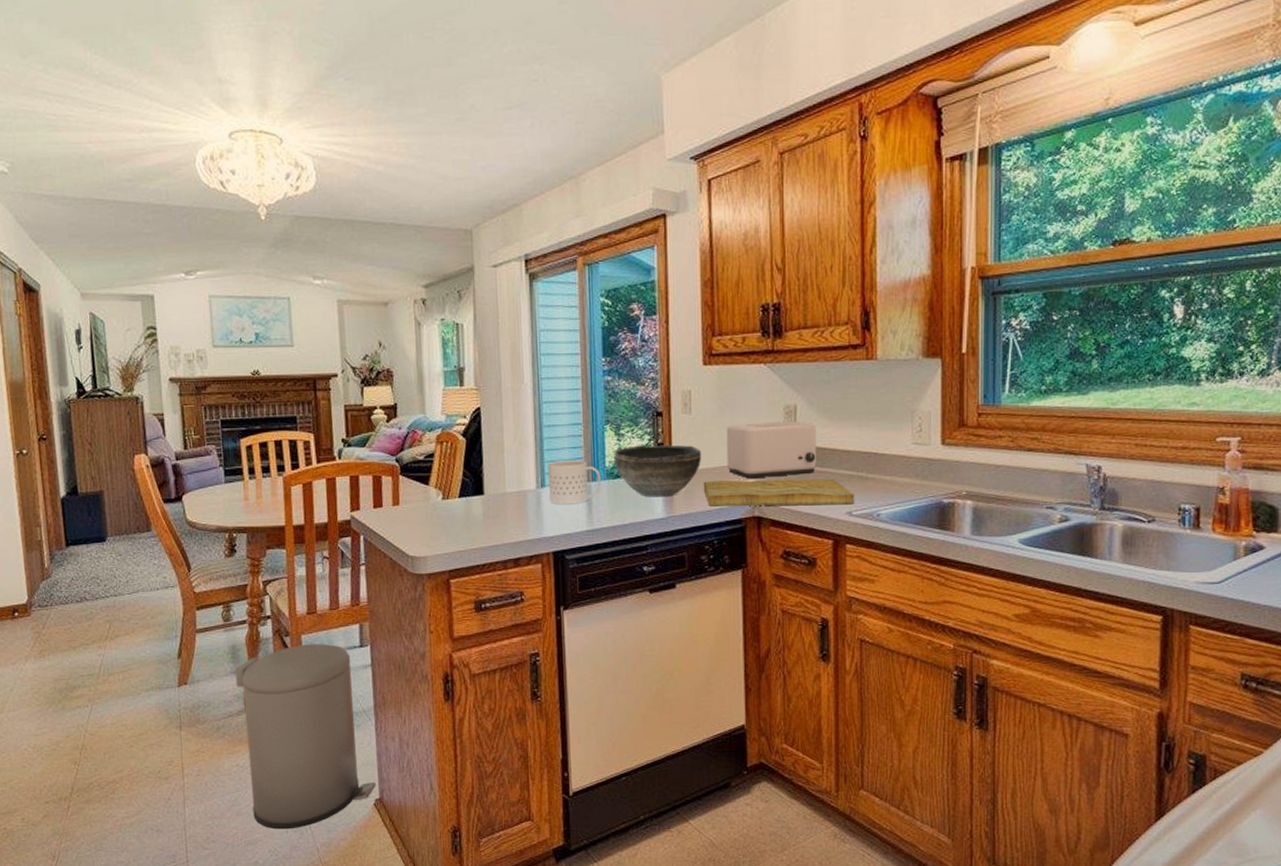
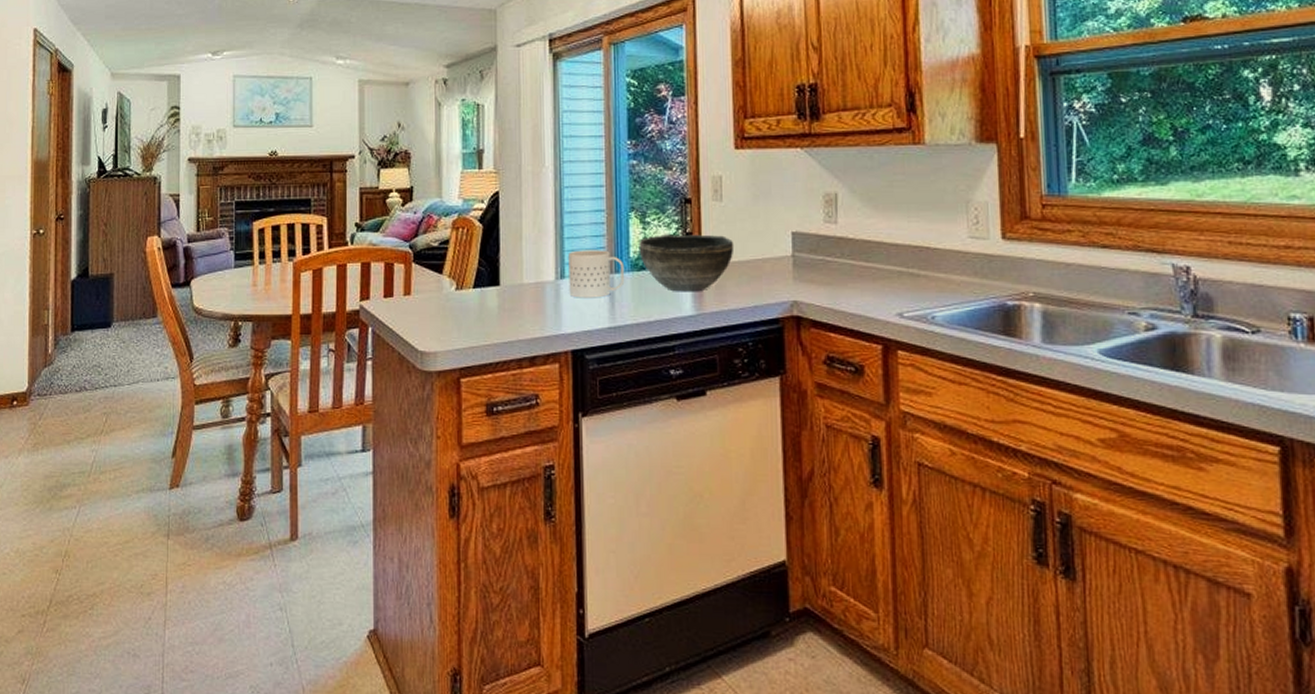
pedal bin: present [235,643,376,830] -> none [230,446,371,662]
cutting board: present [703,479,855,507] -> none [735,274,906,305]
toaster: present [726,421,816,479] -> none [760,210,861,274]

